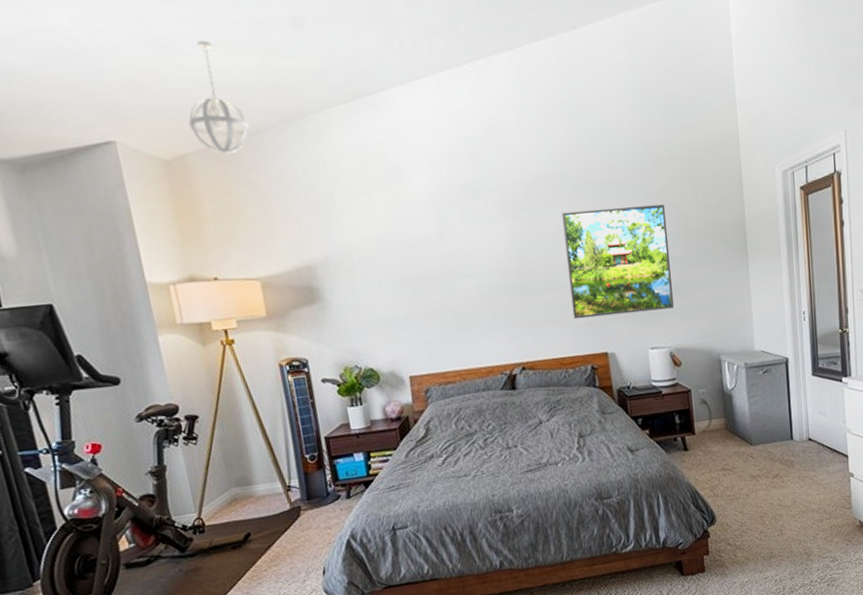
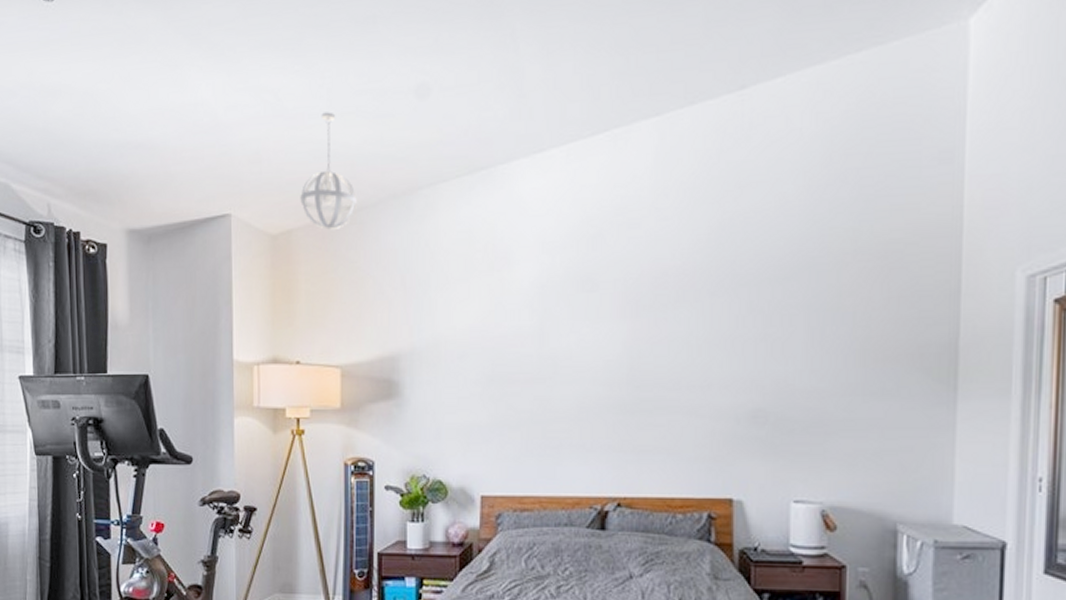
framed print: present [561,204,674,319] -> none [693,312,839,451]

